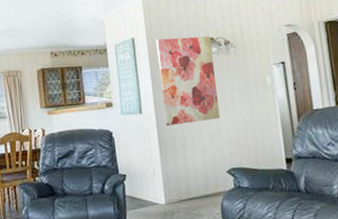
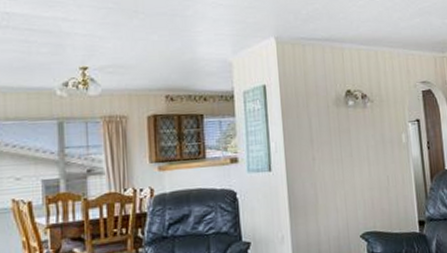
wall art: present [155,35,220,126] -> none [289,87,355,185]

